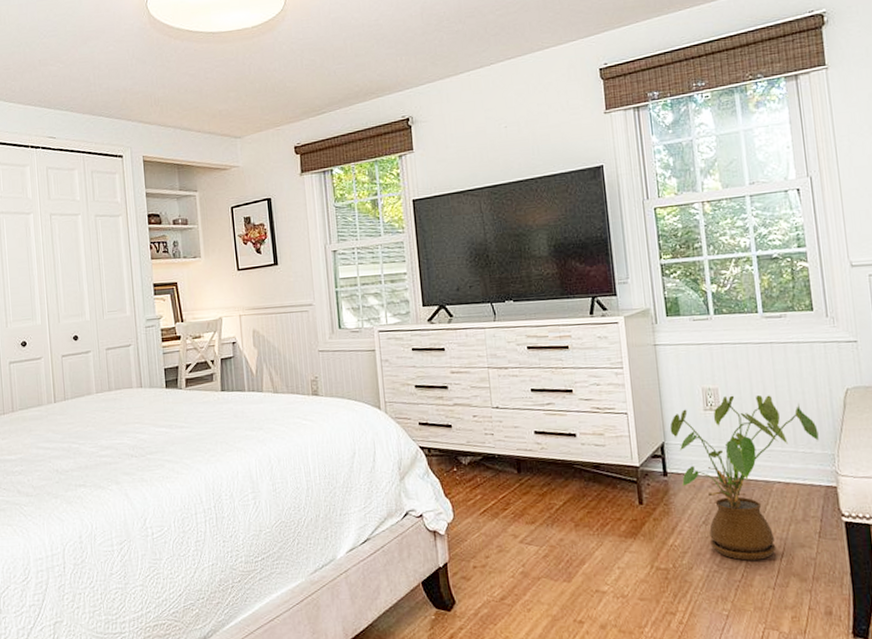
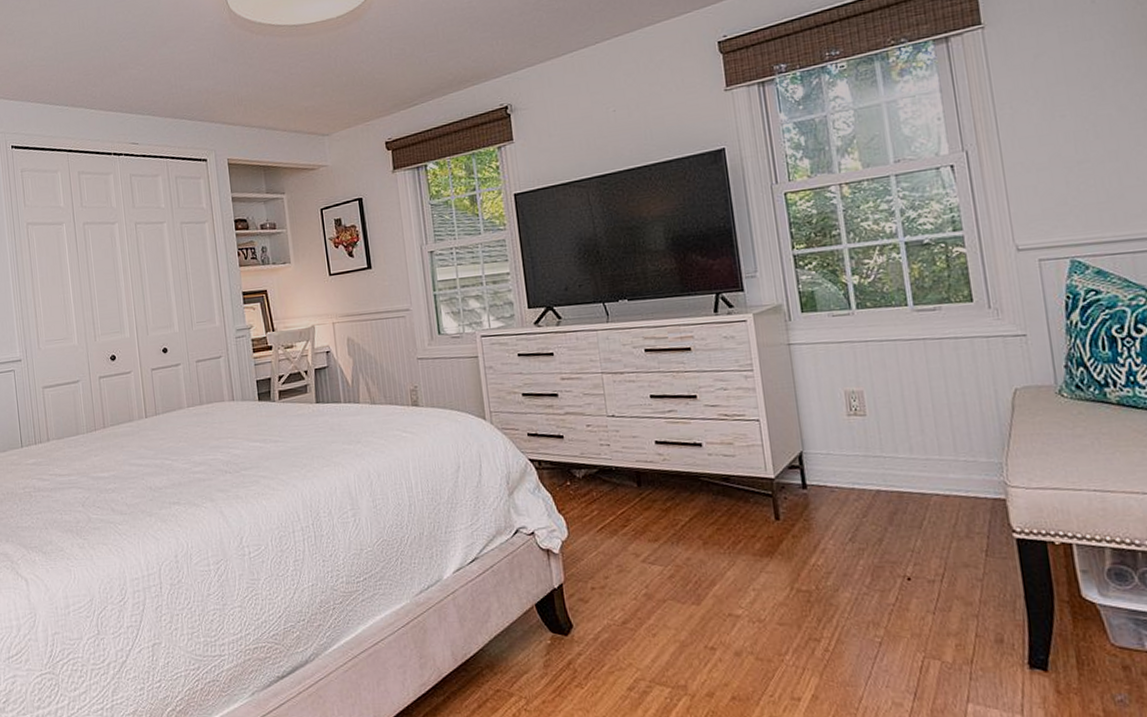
house plant: present [669,395,819,561] -> none [808,397,983,582]

